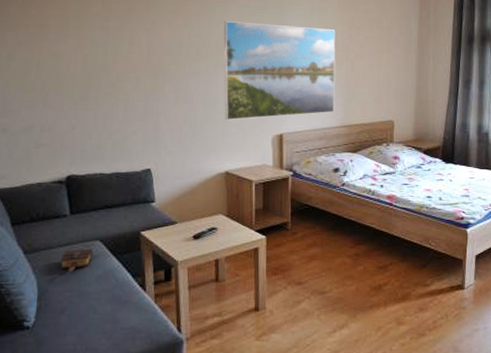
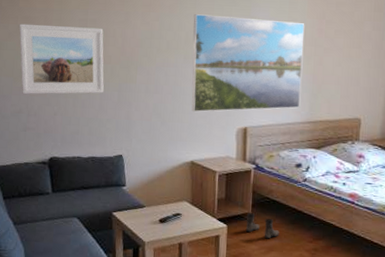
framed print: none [30,32,129,107] -> present [19,23,104,95]
book: present [60,248,93,273] -> none [43,224,71,244]
boots: none [285,222,320,247] -> present [245,213,279,238]

